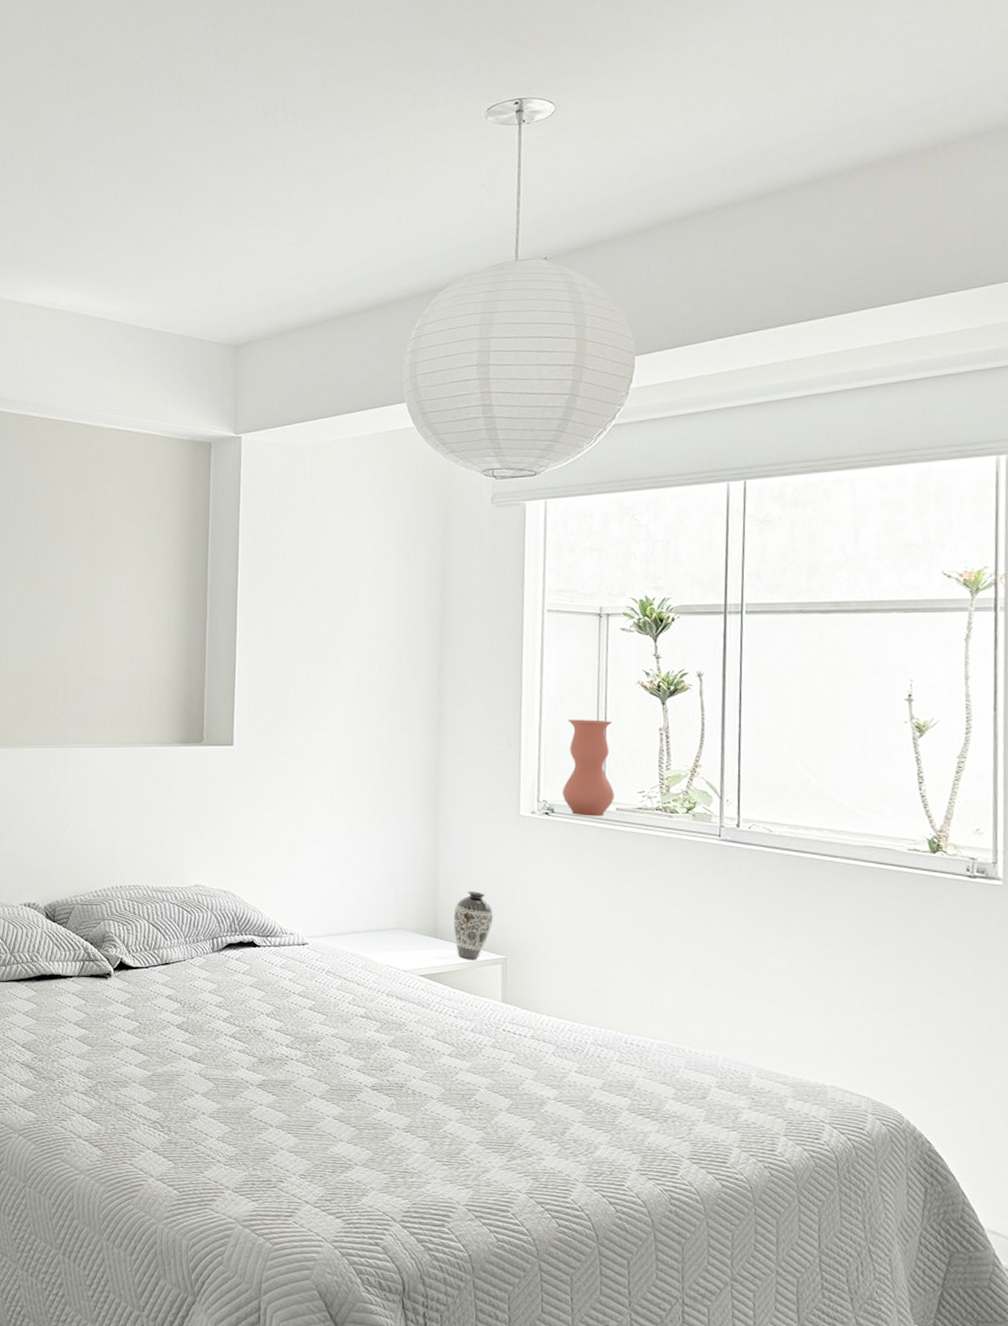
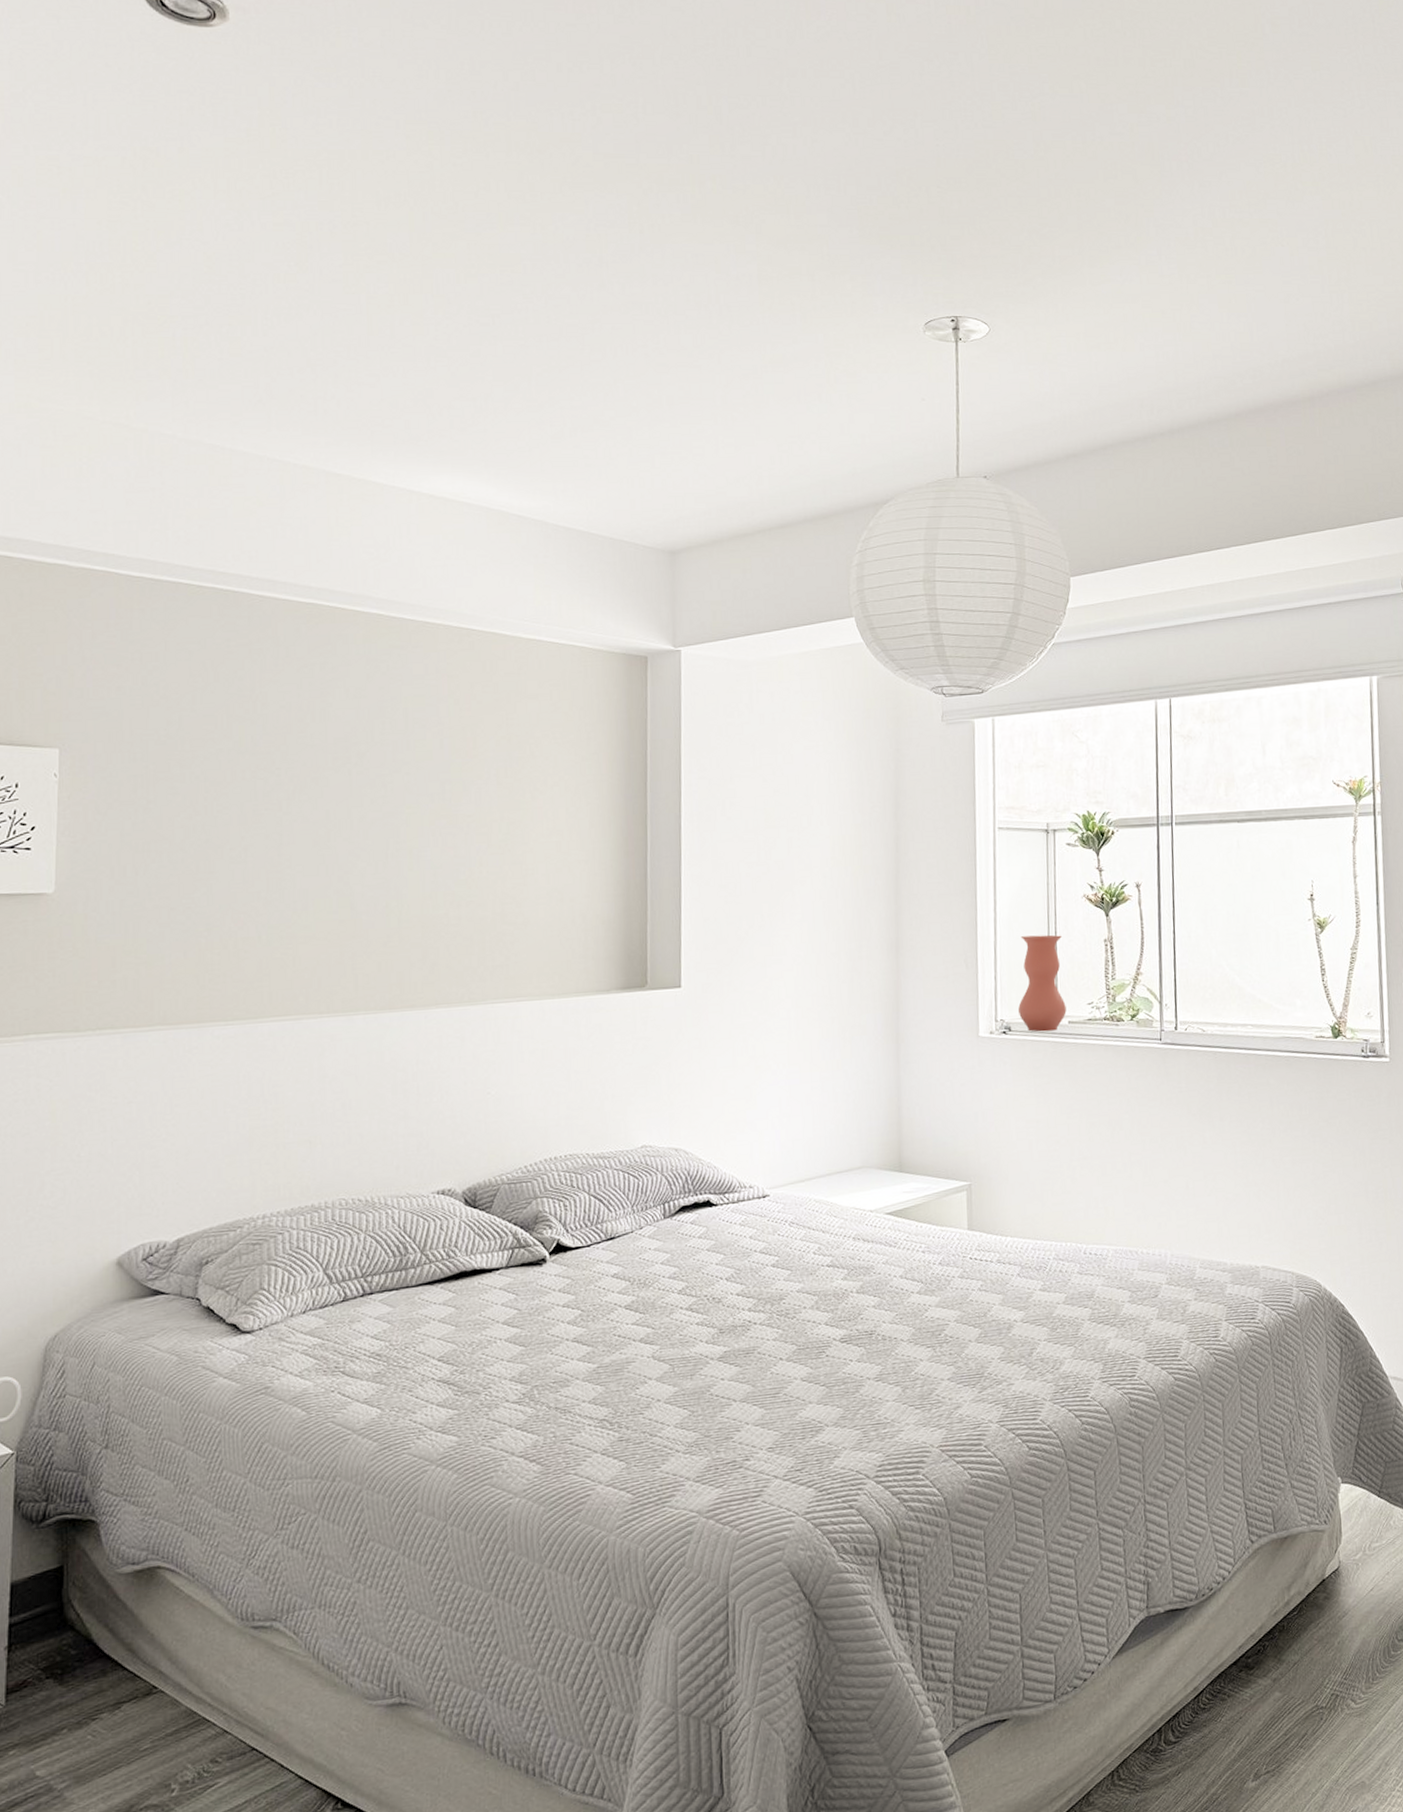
decorative vase: present [453,891,494,961] -> none [917,1119,958,1192]

